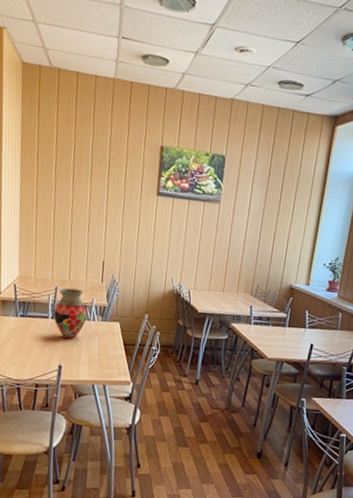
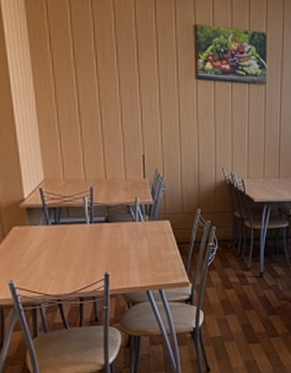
vase: present [54,287,88,339] -> none [92,187,132,244]

